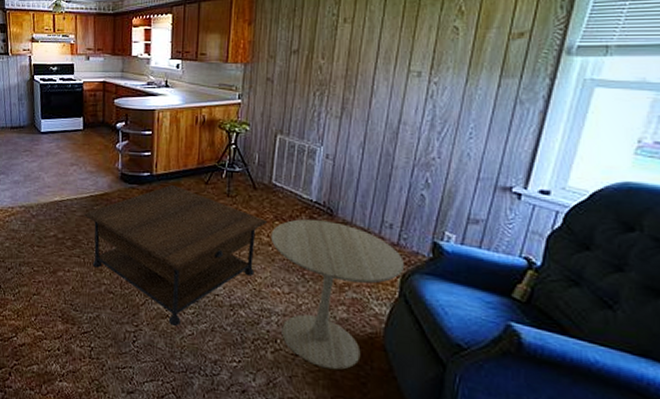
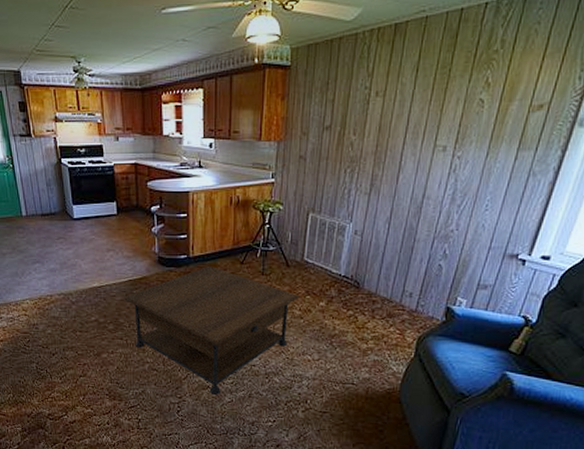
side table: present [270,219,403,370] -> none [302,293,420,422]

